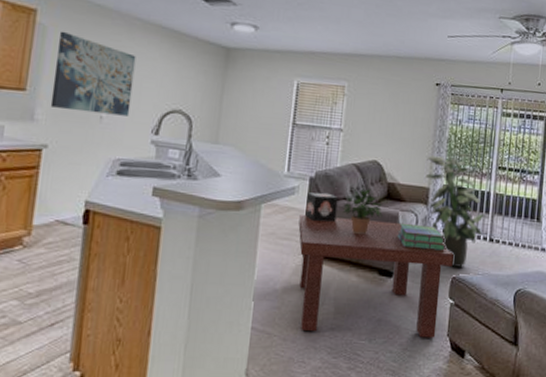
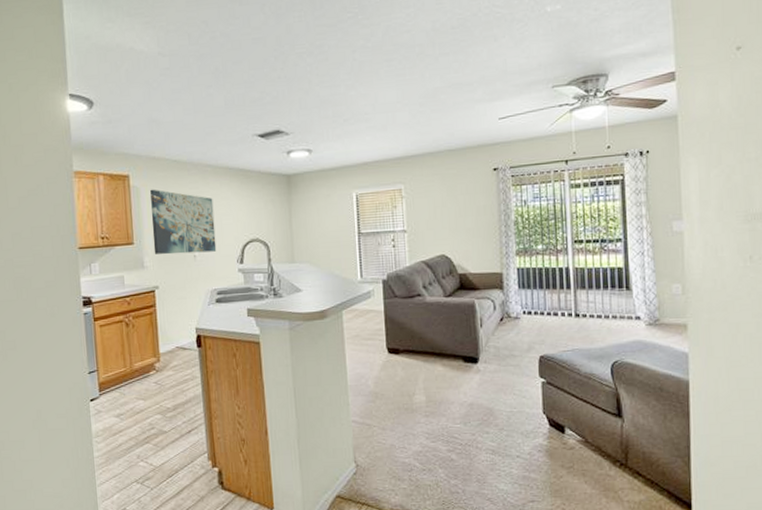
coffee table: present [298,215,454,338] -> none [379,310,539,420]
decorative box: present [305,192,338,222] -> none [383,292,414,320]
potted plant: present [342,186,383,235] -> none [417,280,459,327]
stack of books: present [397,223,446,251] -> none [476,310,529,333]
indoor plant: present [425,153,484,267] -> none [494,233,566,346]

